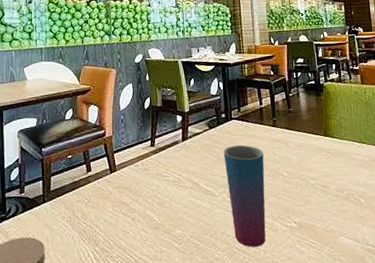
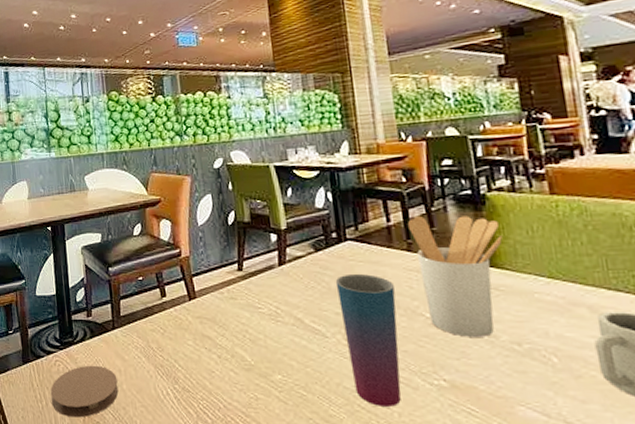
utensil holder: none [274,99,333,189] -> present [408,215,502,337]

